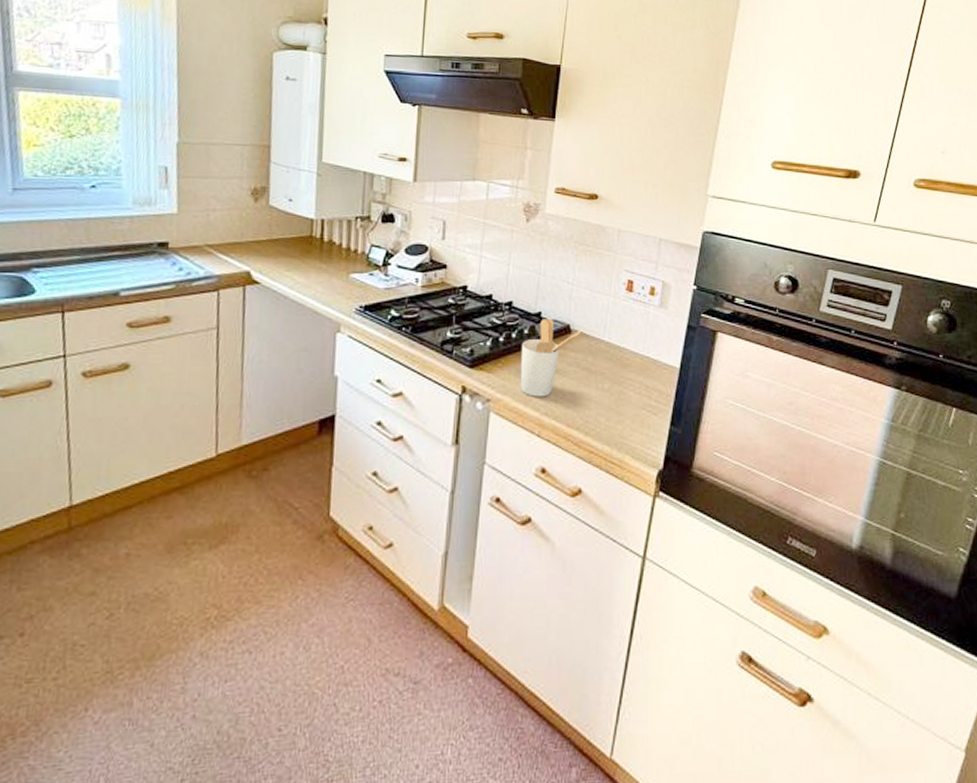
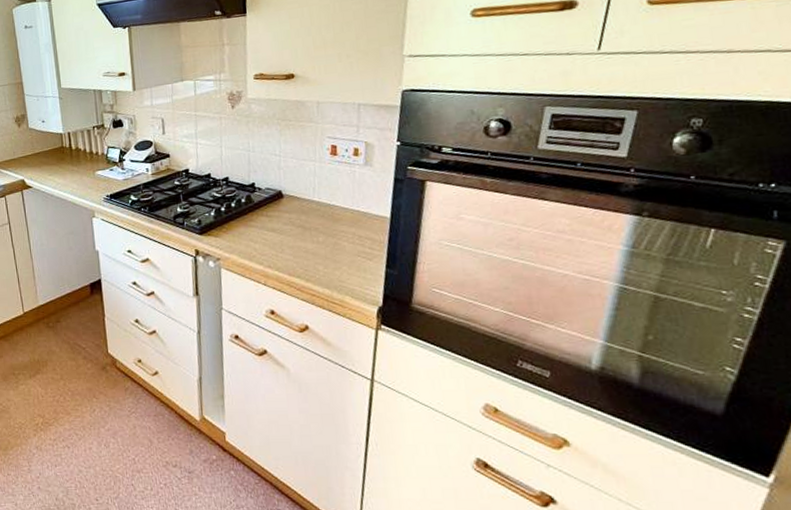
utensil holder: present [520,318,582,397] -> none [241,187,293,254]

